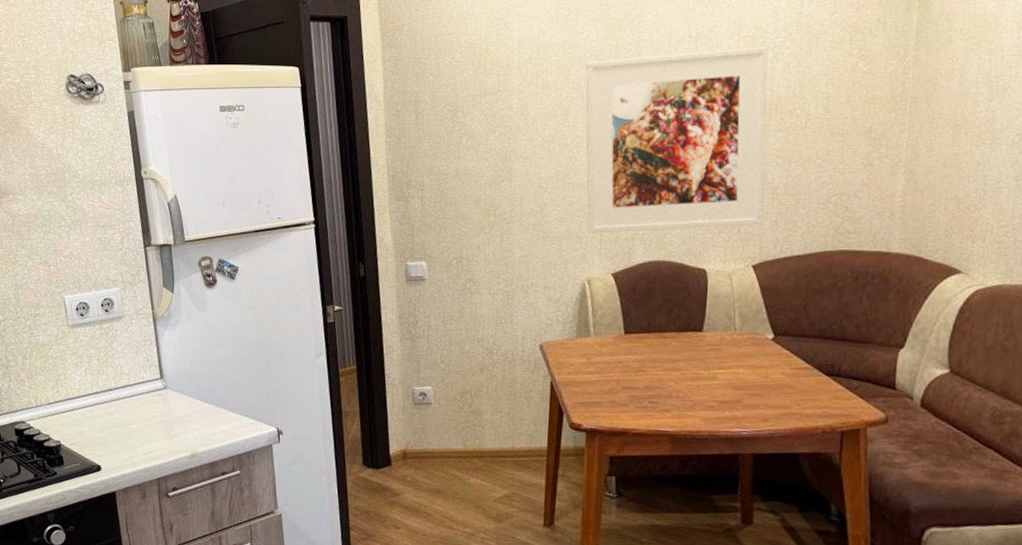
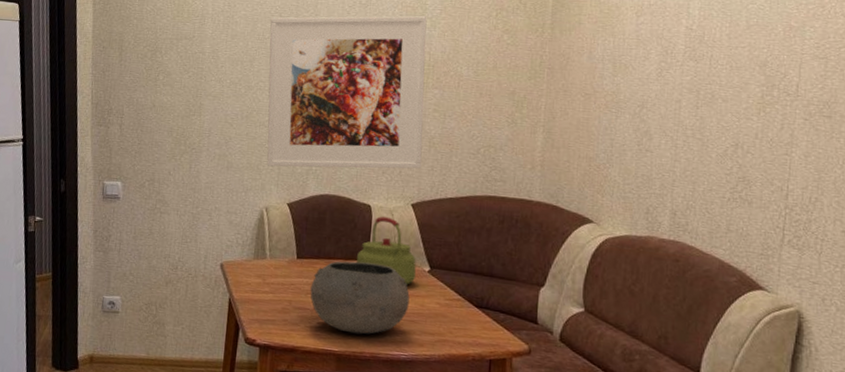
bowl: none [640,333,751,412] -> present [310,261,410,335]
kettle: none [691,282,759,356] -> present [357,216,416,285]

